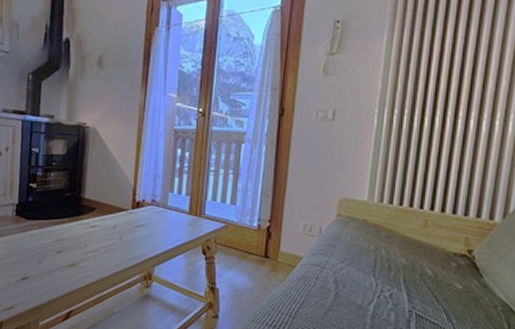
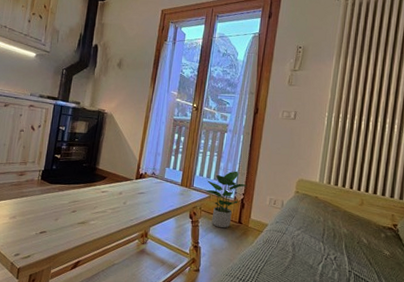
potted plant: none [221,192,274,265] -> present [206,171,248,228]

